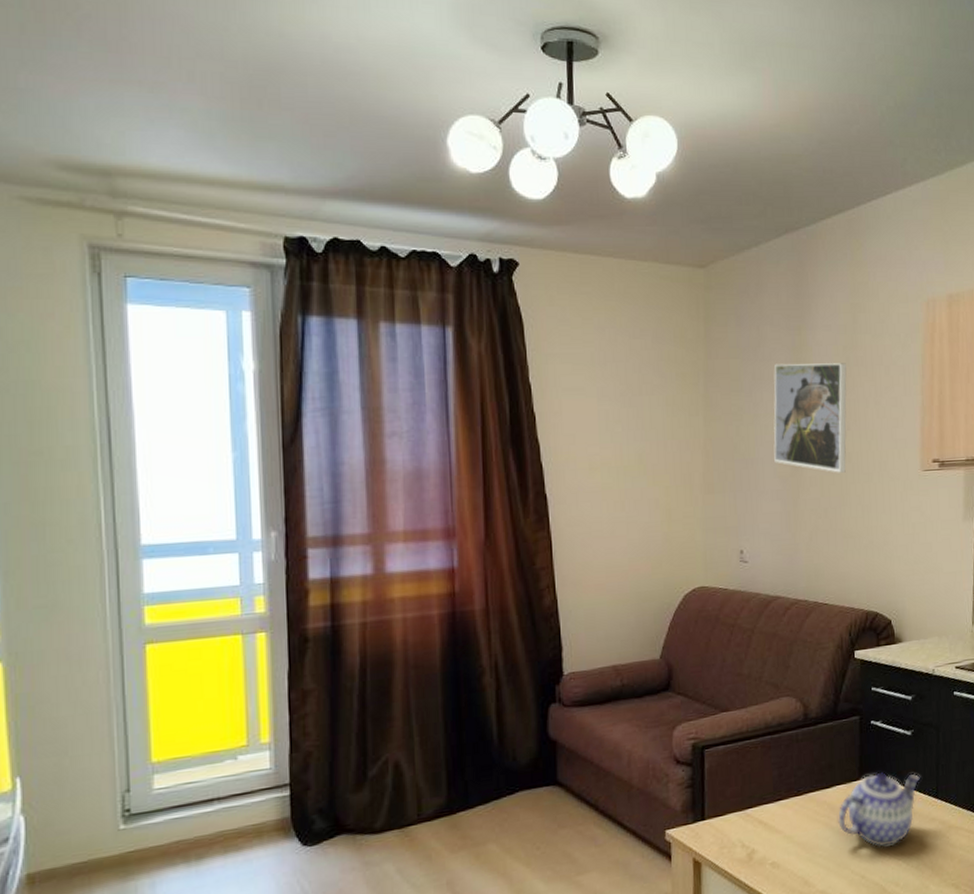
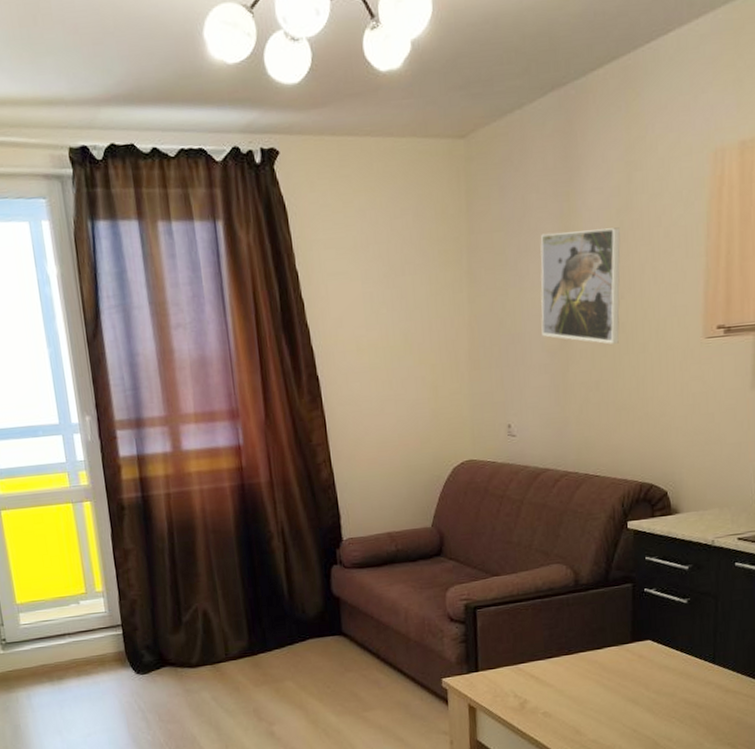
teapot: present [838,771,920,848] -> none [609,636,696,705]

